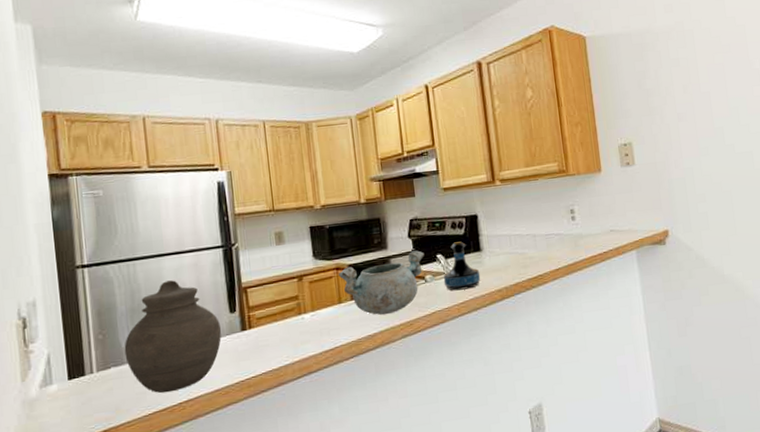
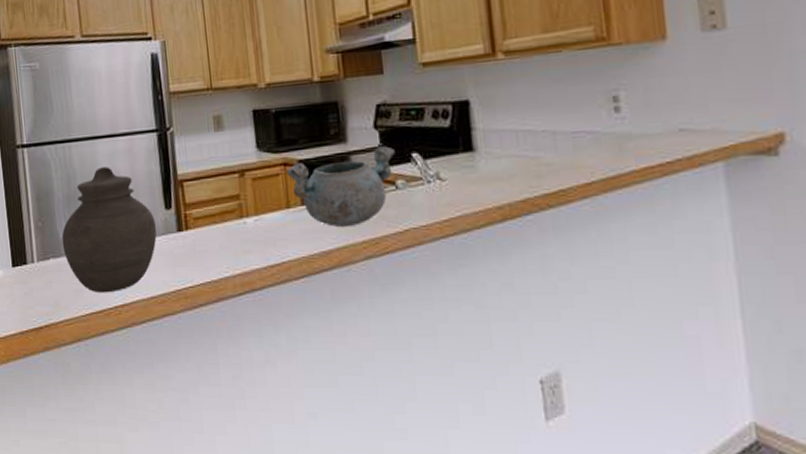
tequila bottle: present [443,241,481,291] -> none [420,136,473,203]

